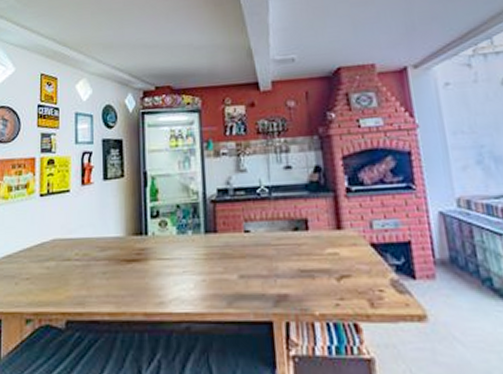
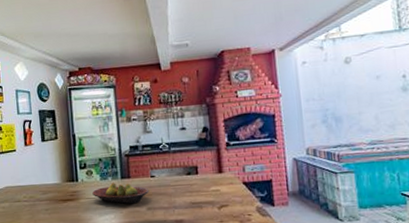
fruit bowl: none [166,238,242,270] -> present [92,183,149,205]

